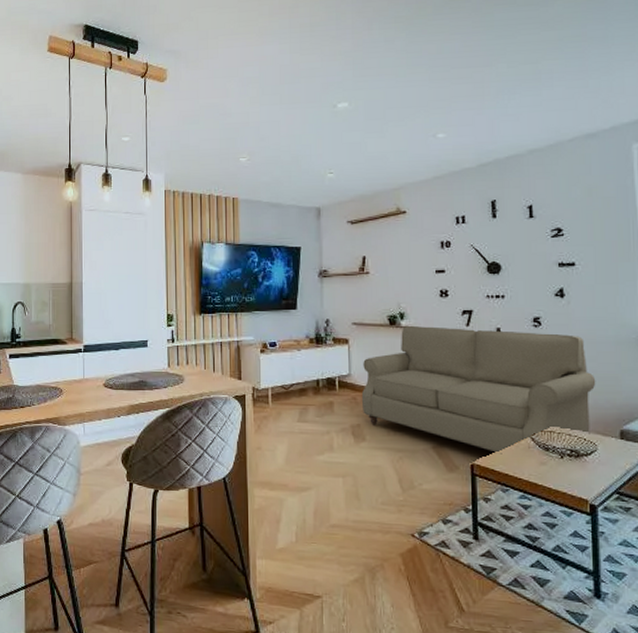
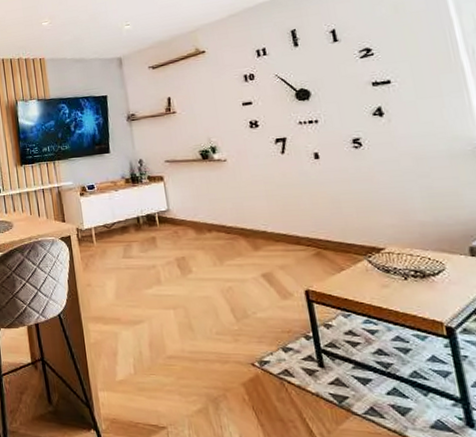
sofa: present [361,325,596,454] -> none [180,152,435,279]

